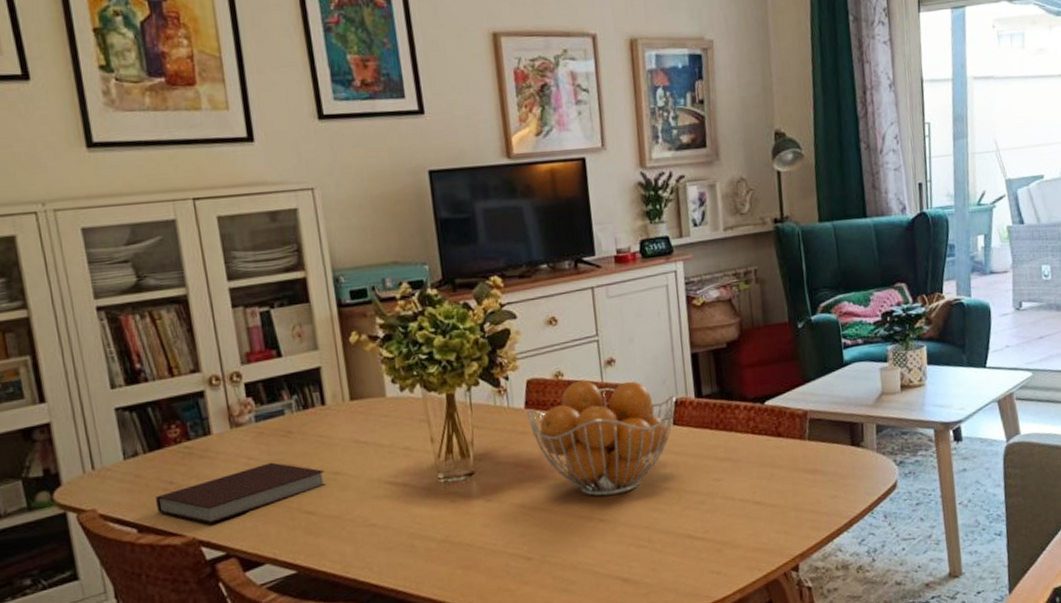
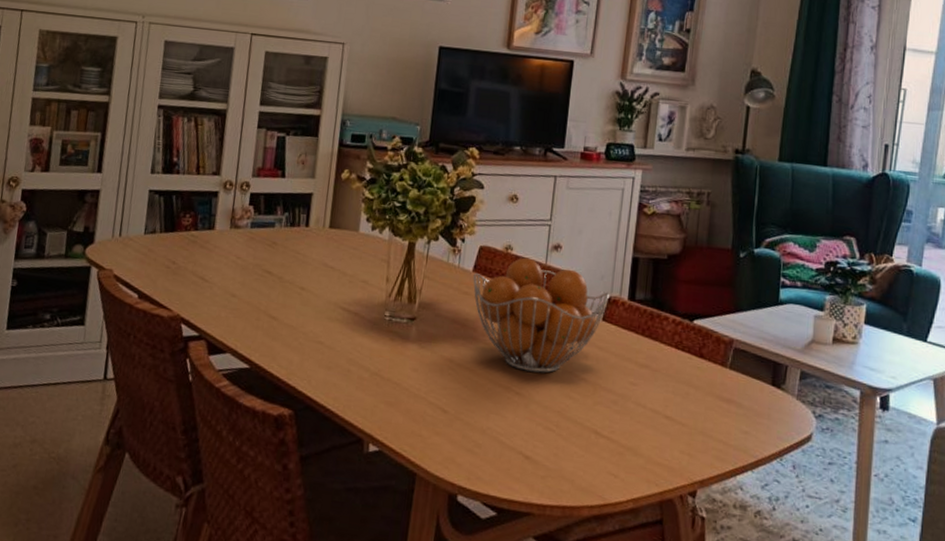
notebook: present [156,462,327,524] -> none [157,265,294,306]

